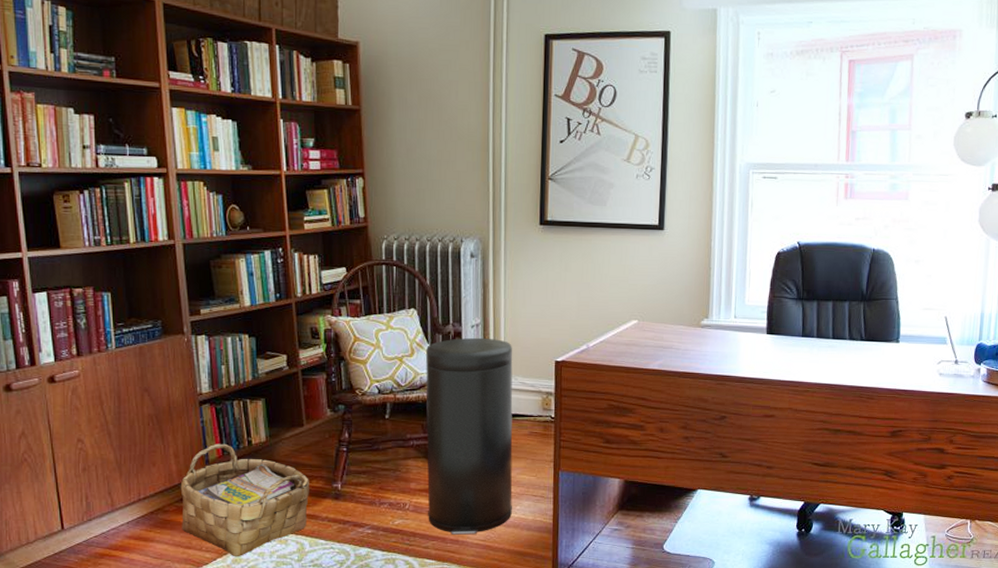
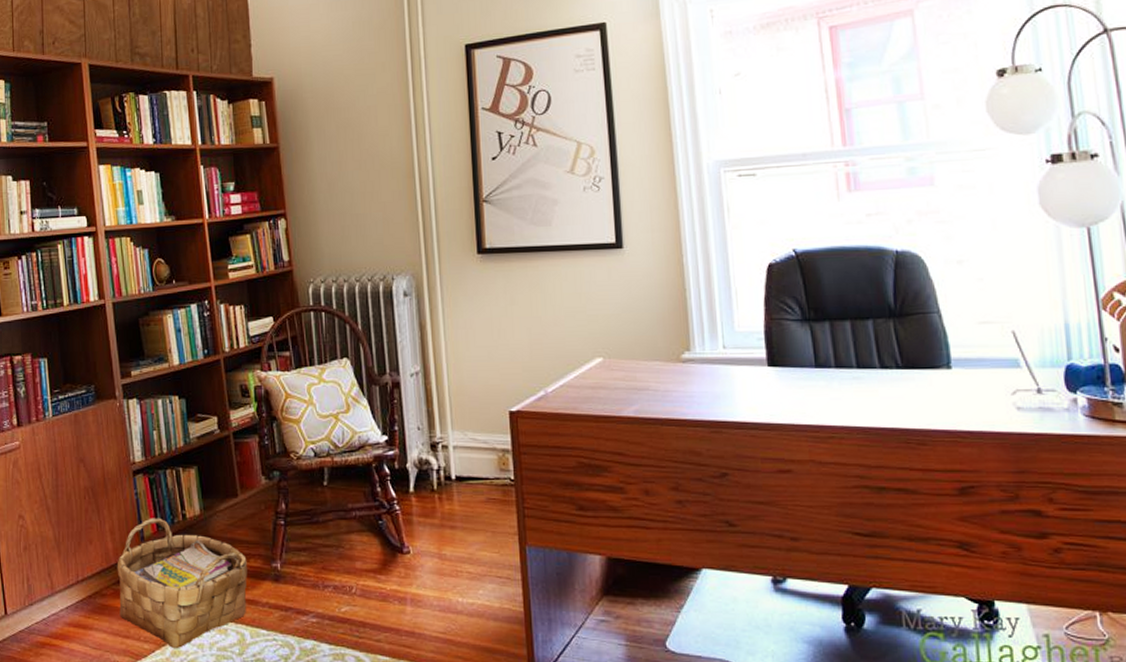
pedal bin: present [425,337,513,536] -> none [362,387,474,627]

